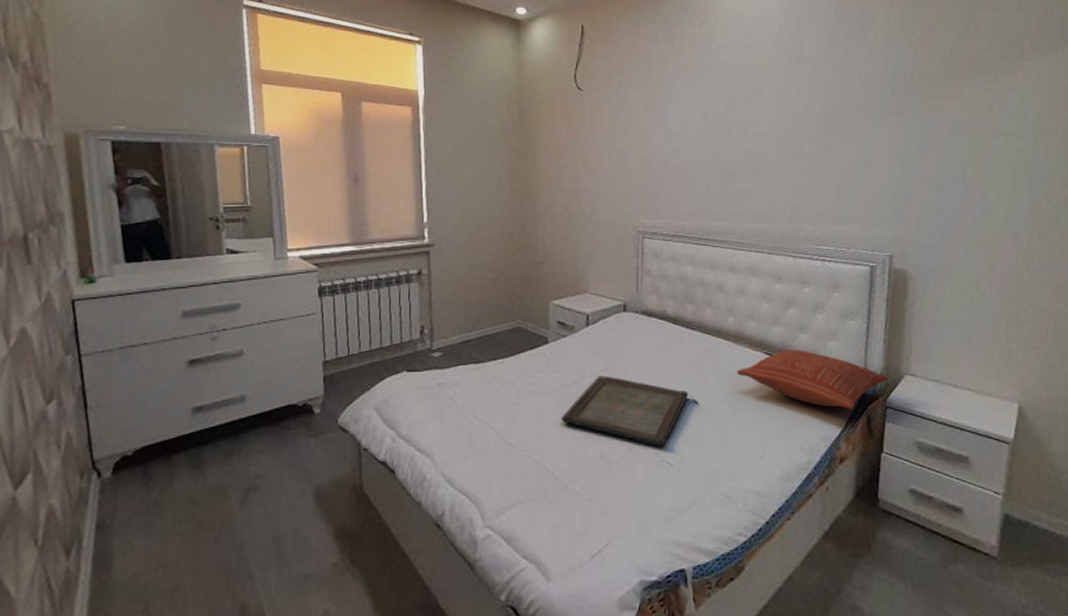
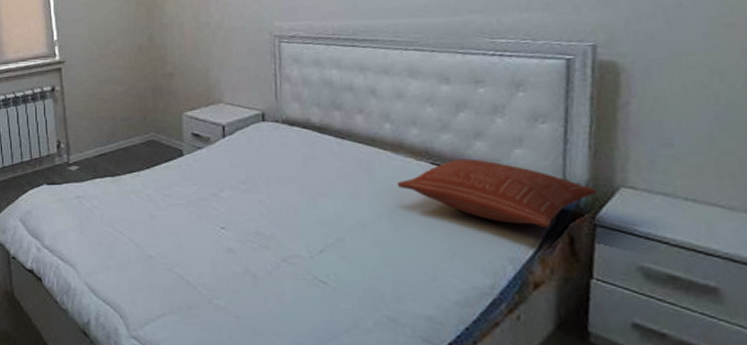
serving tray: present [562,375,689,446] -> none [201,188,341,263]

